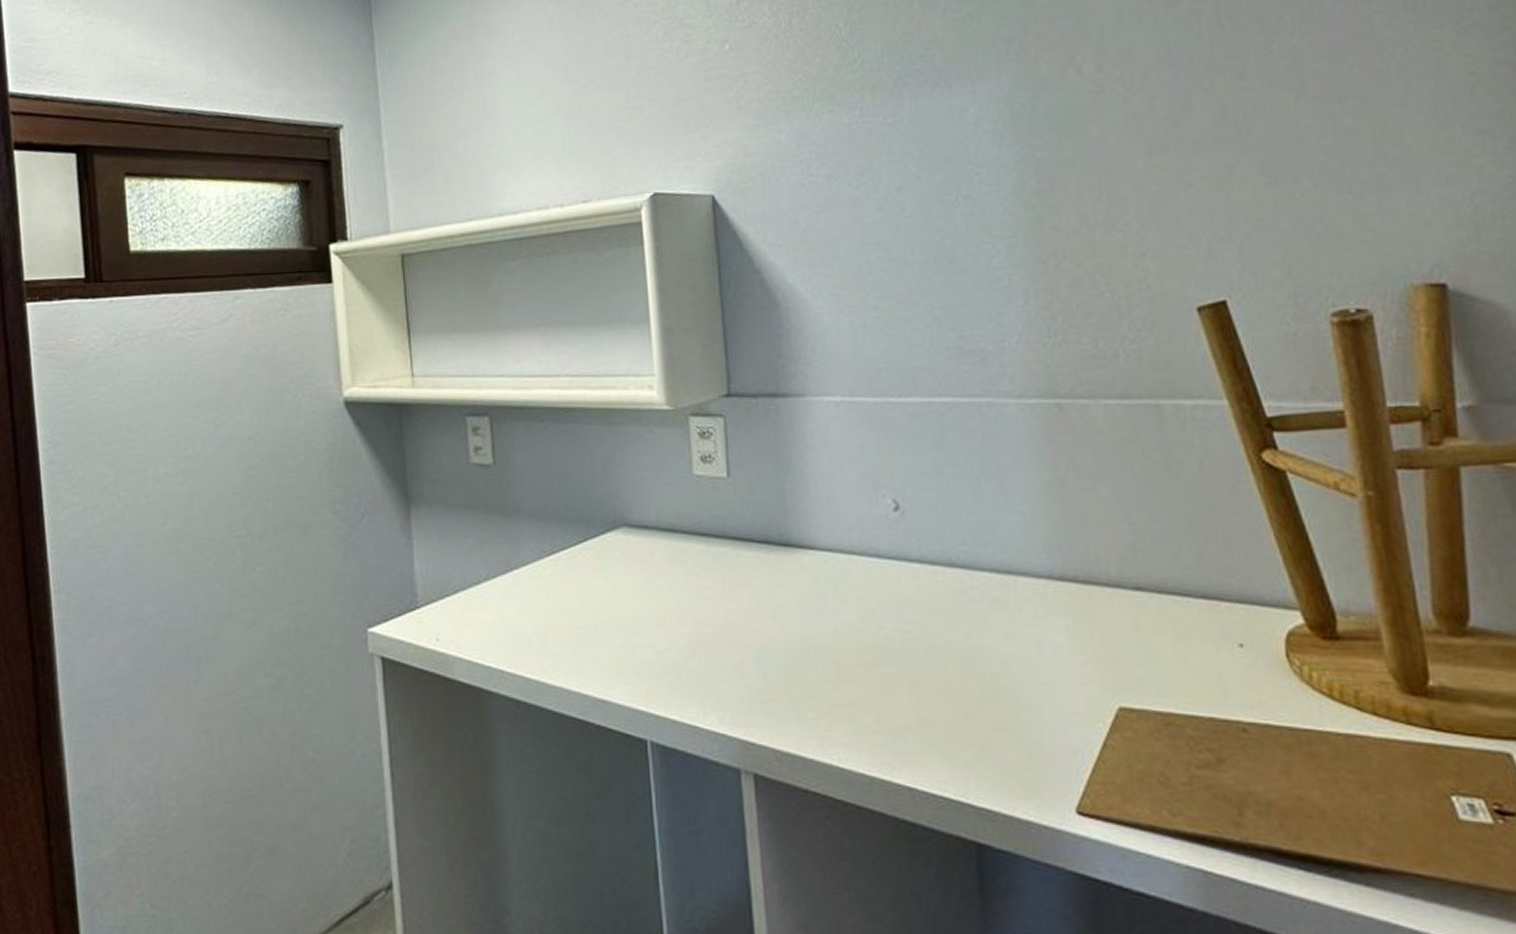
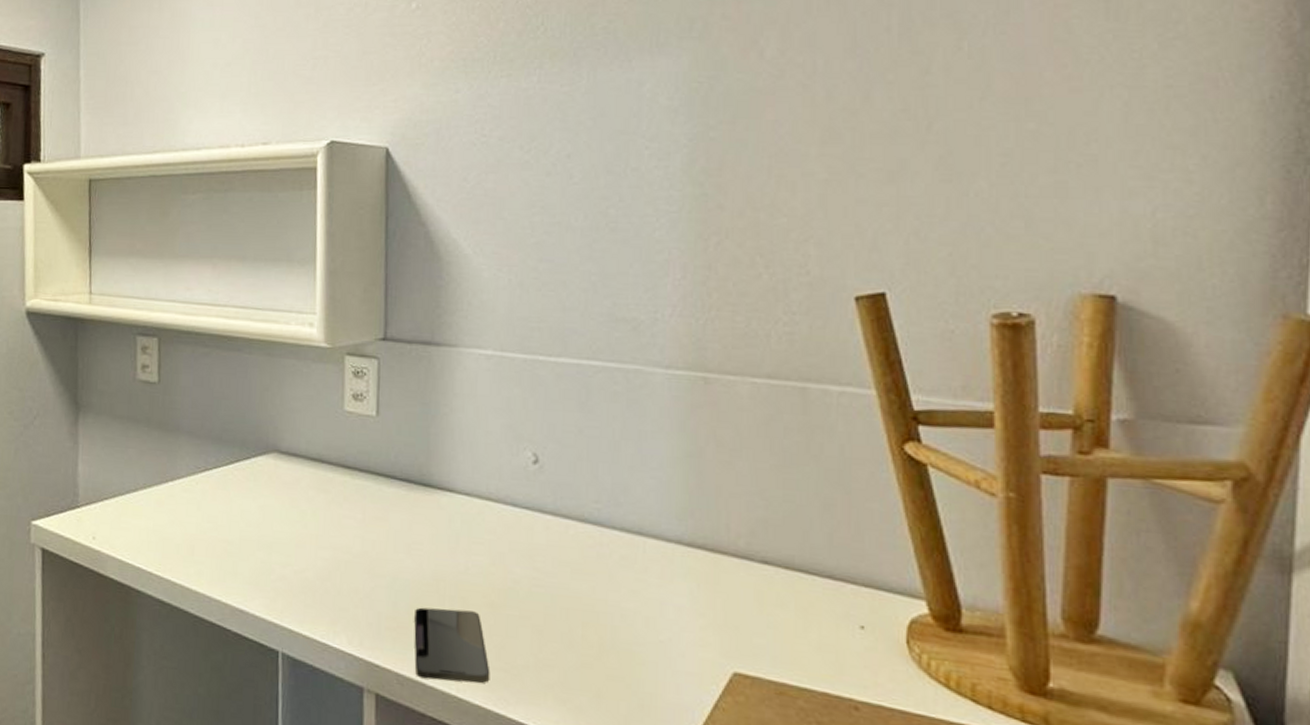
phone: none [787,674,872,752] -> present [414,607,490,684]

